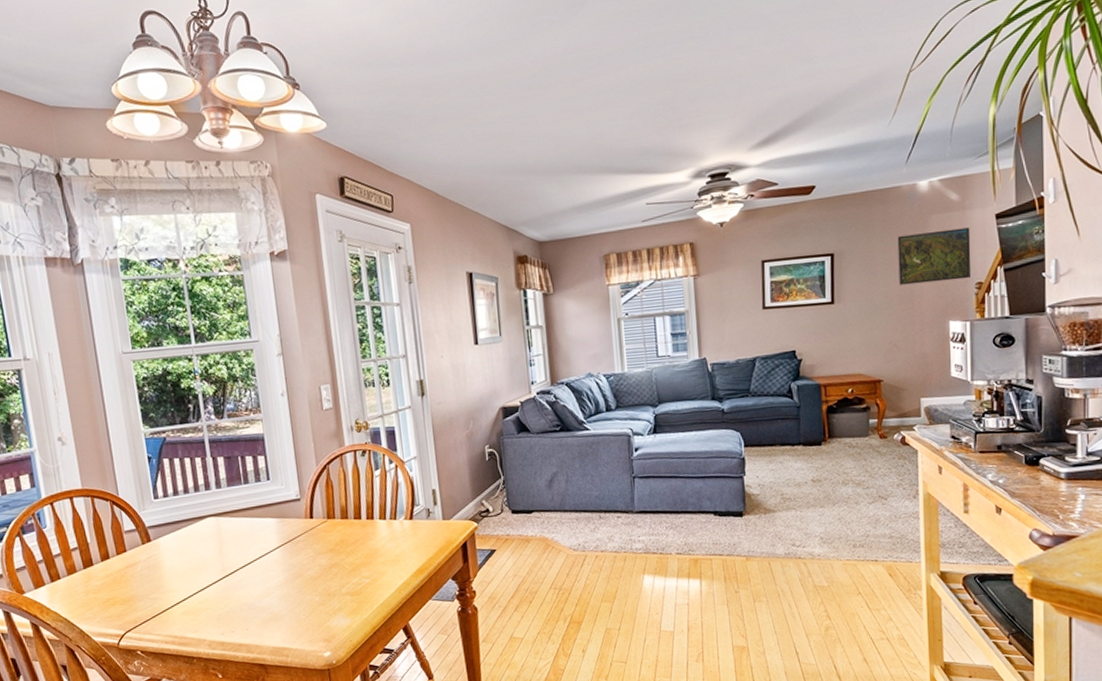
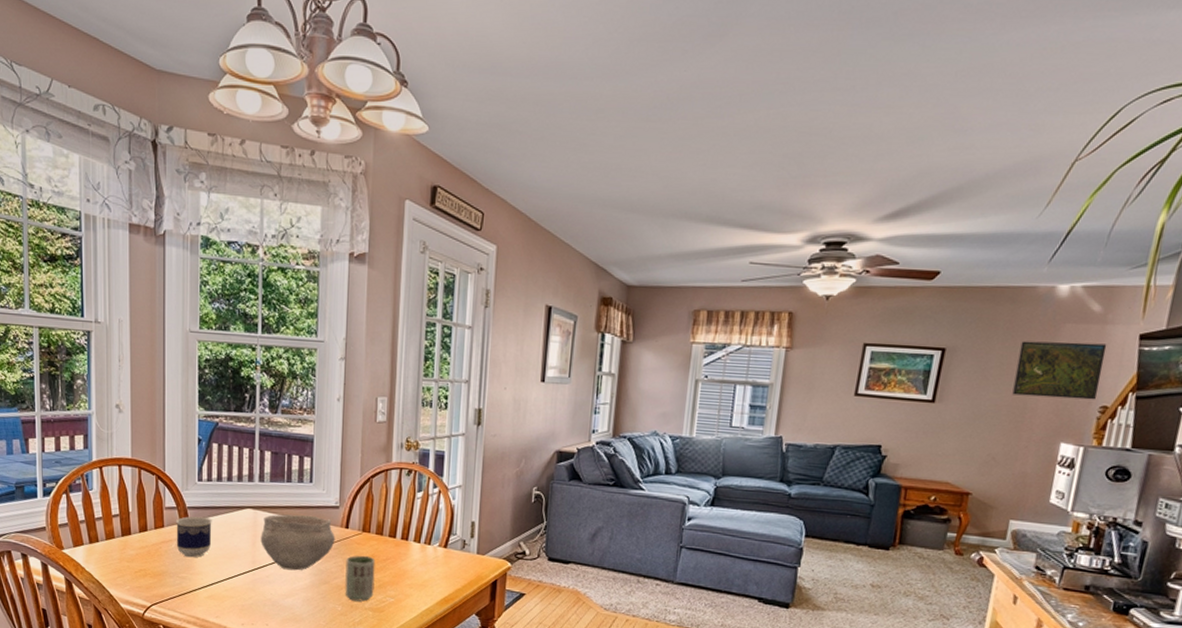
cup: none [138,533,178,577] -> present [176,516,212,558]
bowl: none [226,512,302,571] -> present [260,514,335,571]
cup: none [316,541,349,589] -> present [345,555,375,602]

